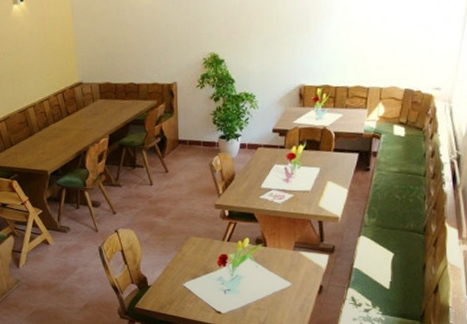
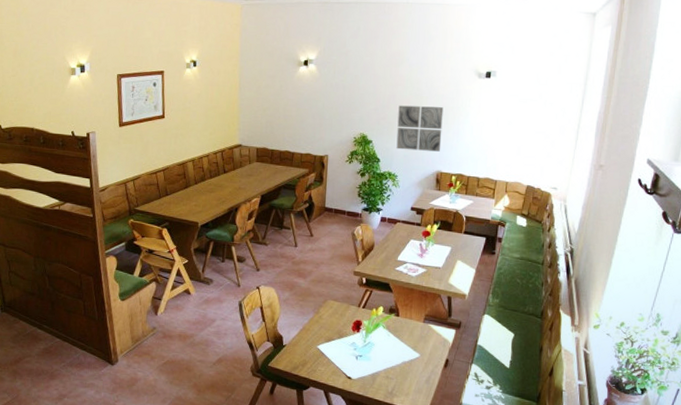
wall art: none [251,10,303,66] -> present [396,105,443,152]

